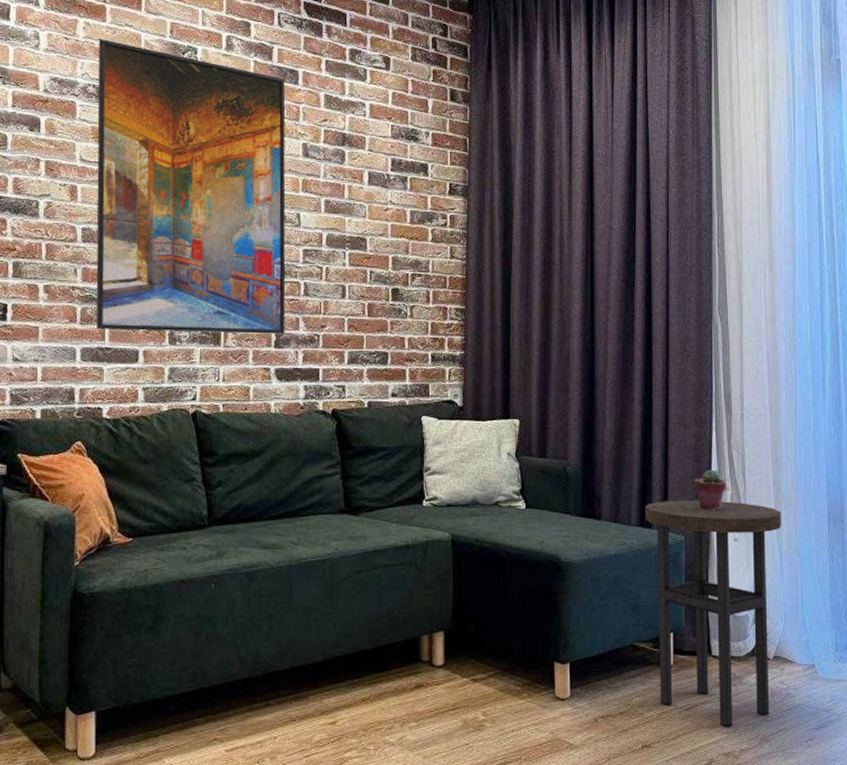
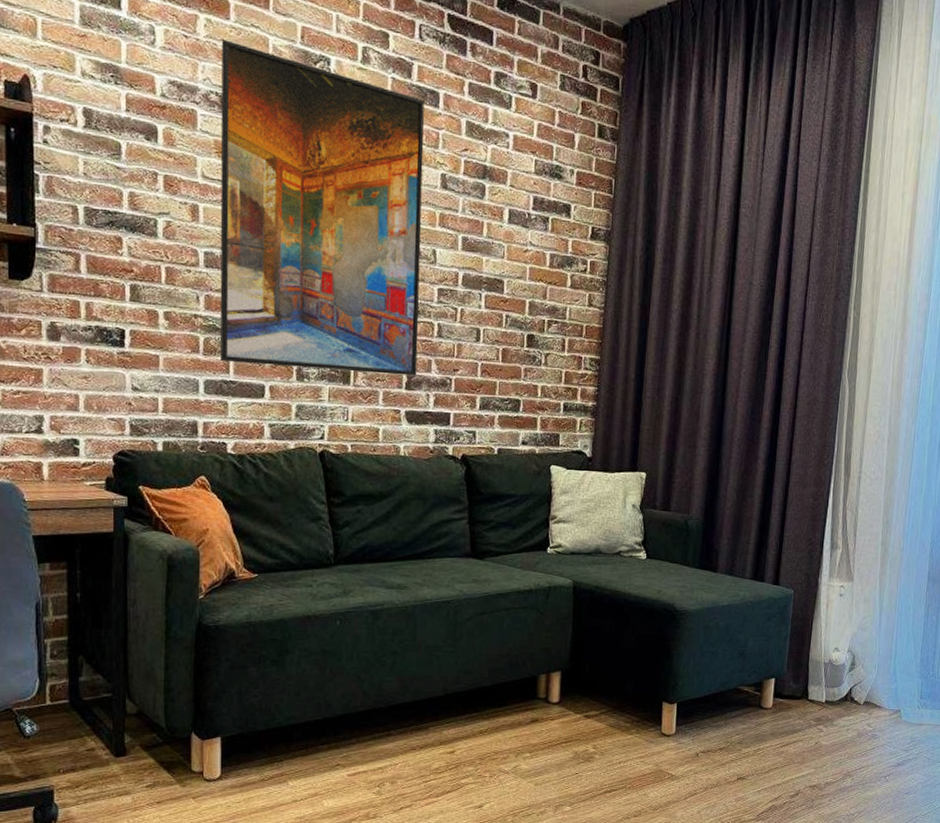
side table: present [644,500,781,727] -> none [757,556,886,763]
potted succulent: present [694,469,727,510] -> none [807,528,839,567]

